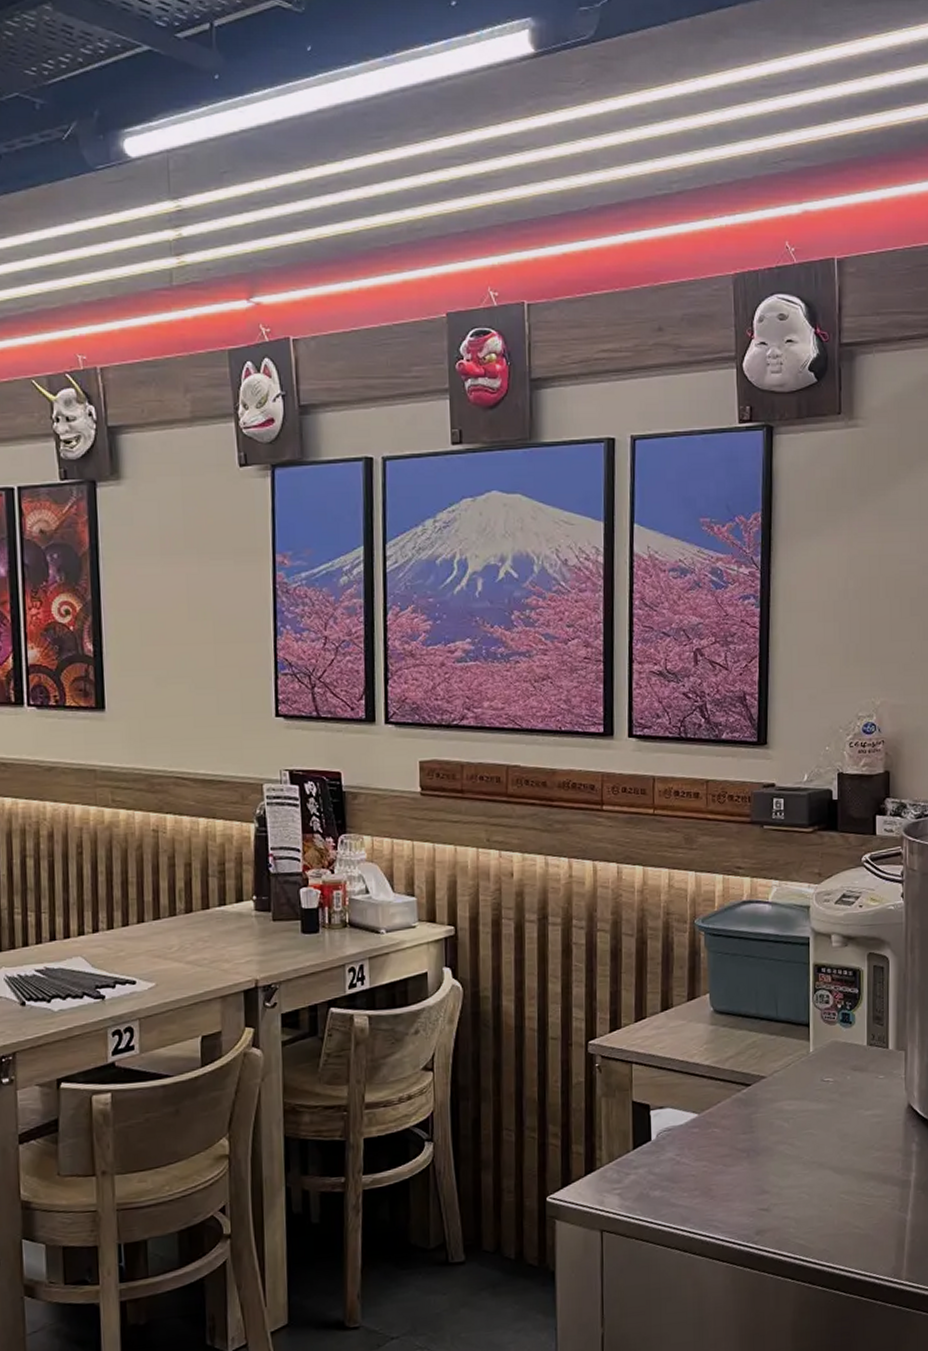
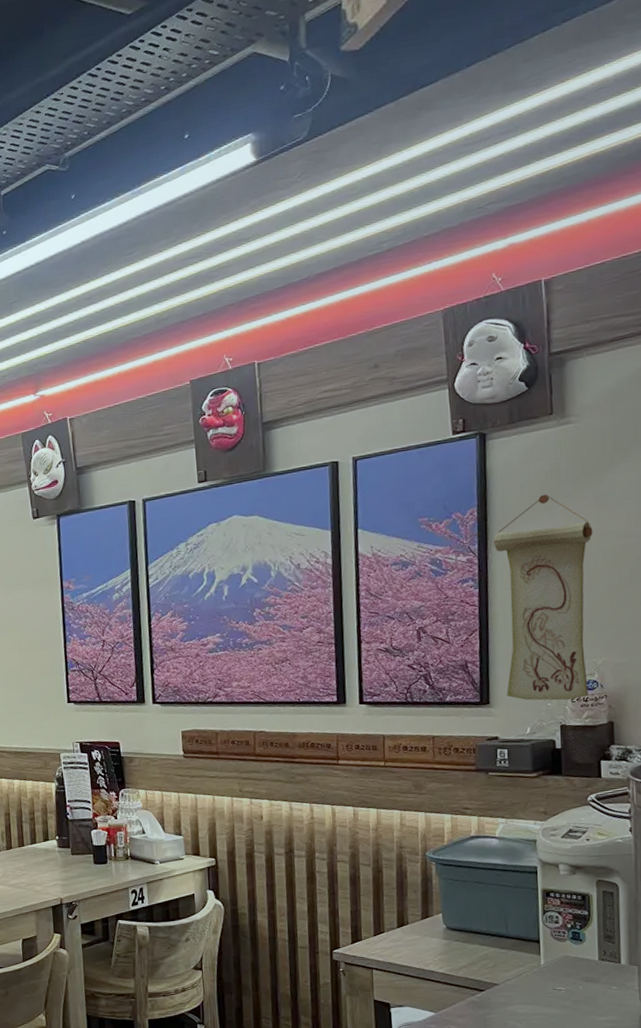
wall scroll: none [777,504,876,745] -> present [494,494,593,701]

